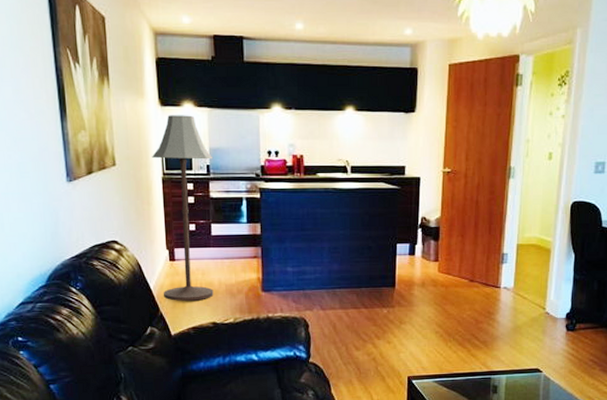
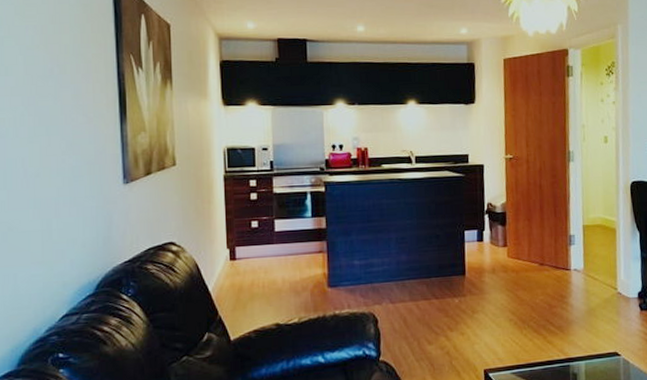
floor lamp: present [152,115,214,301] -> none [214,113,277,303]

